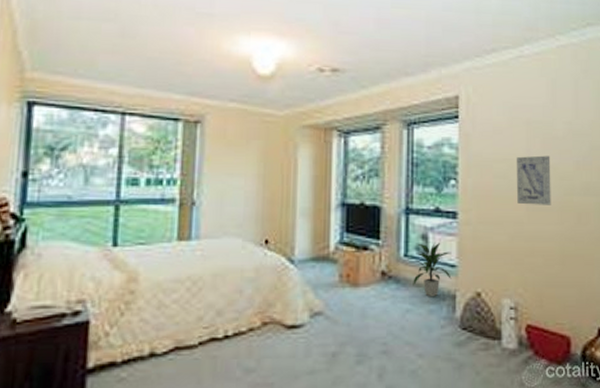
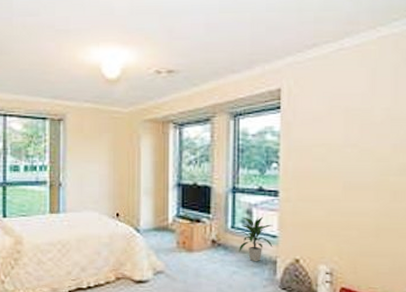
wall art: present [516,155,551,205] -> none [334,140,368,185]

